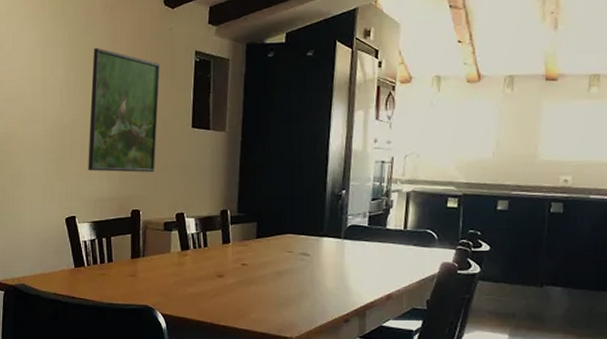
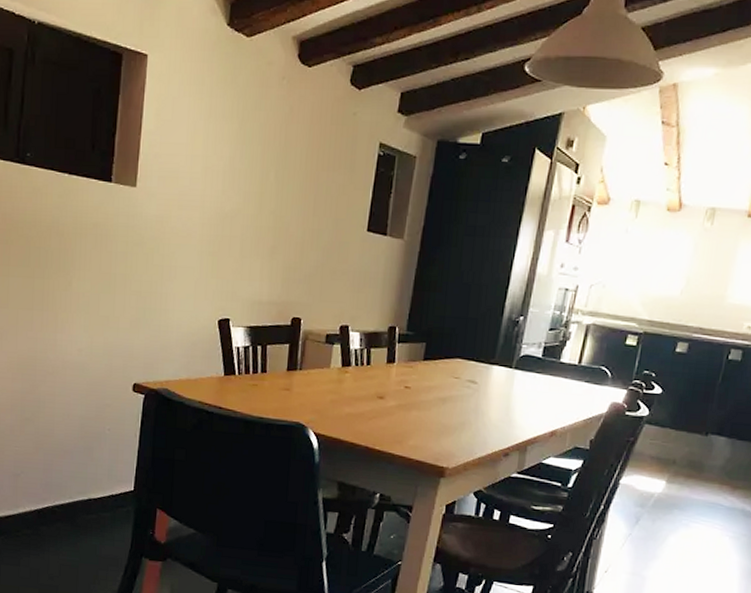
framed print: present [88,47,161,173] -> none [248,126,339,278]

